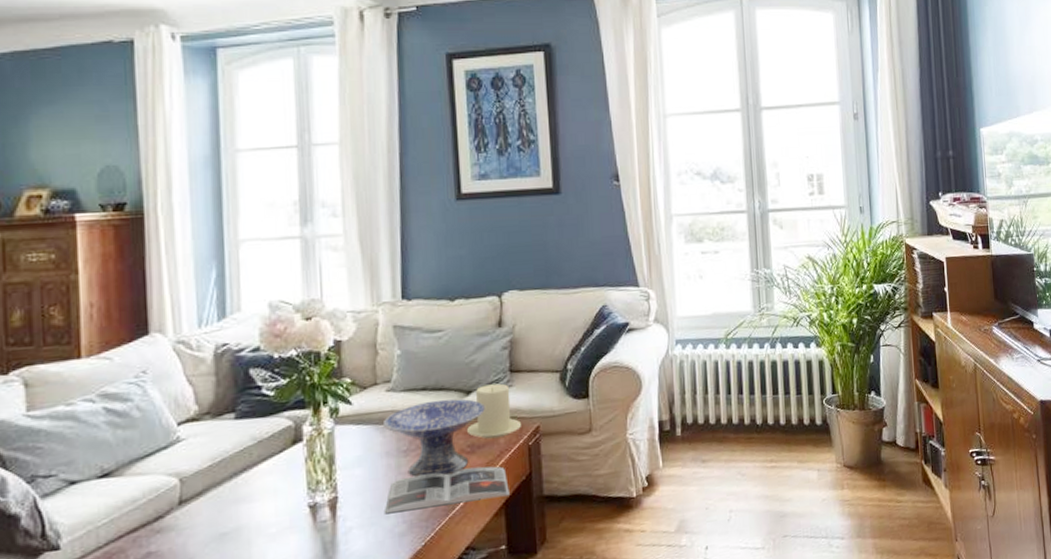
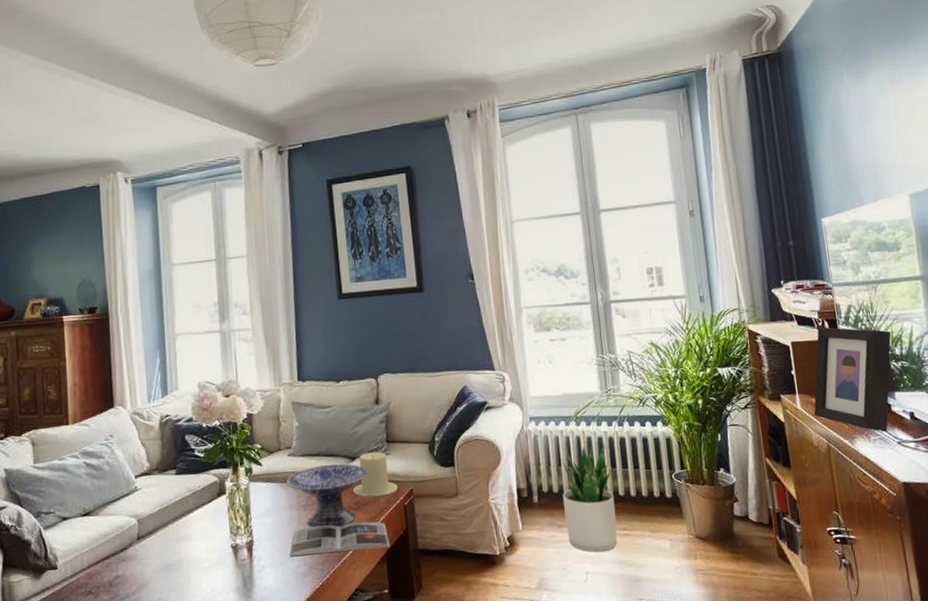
planter: none [707,367,765,488] -> present [561,443,617,553]
picture frame: none [963,242,1037,350] -> present [814,327,891,432]

